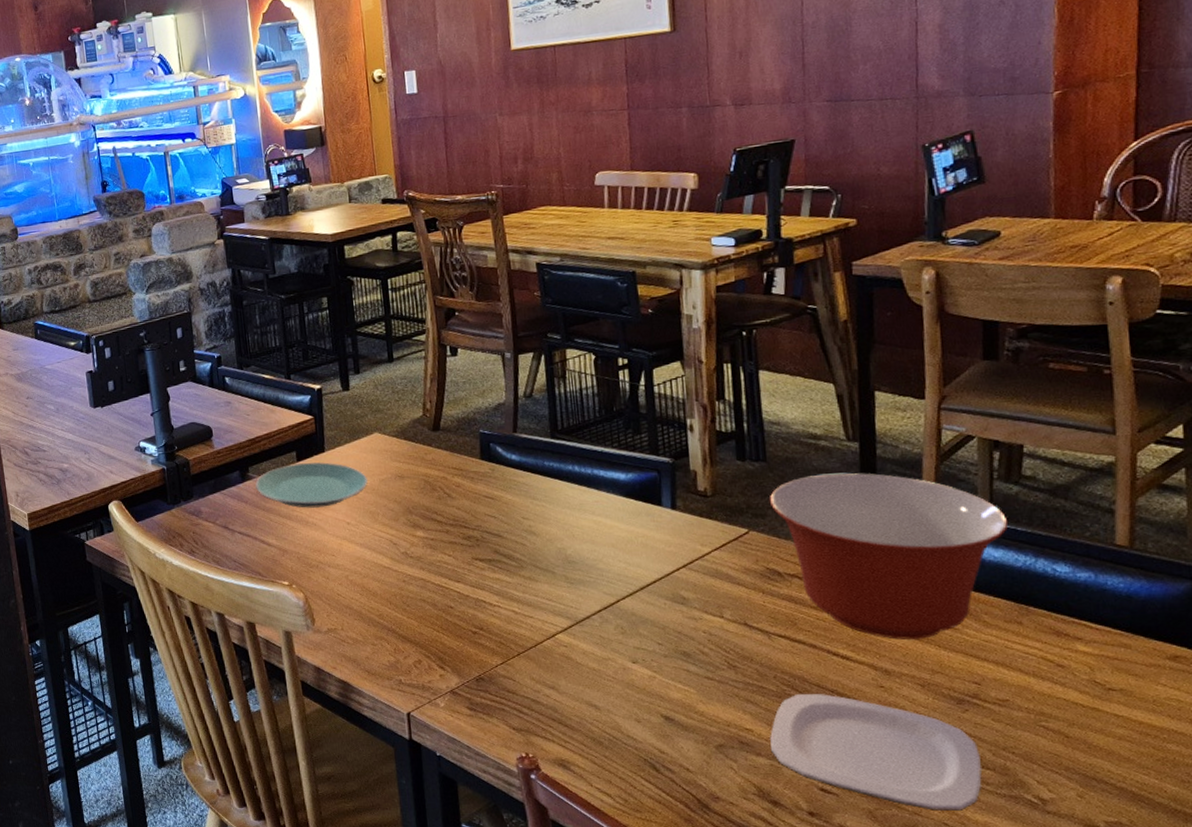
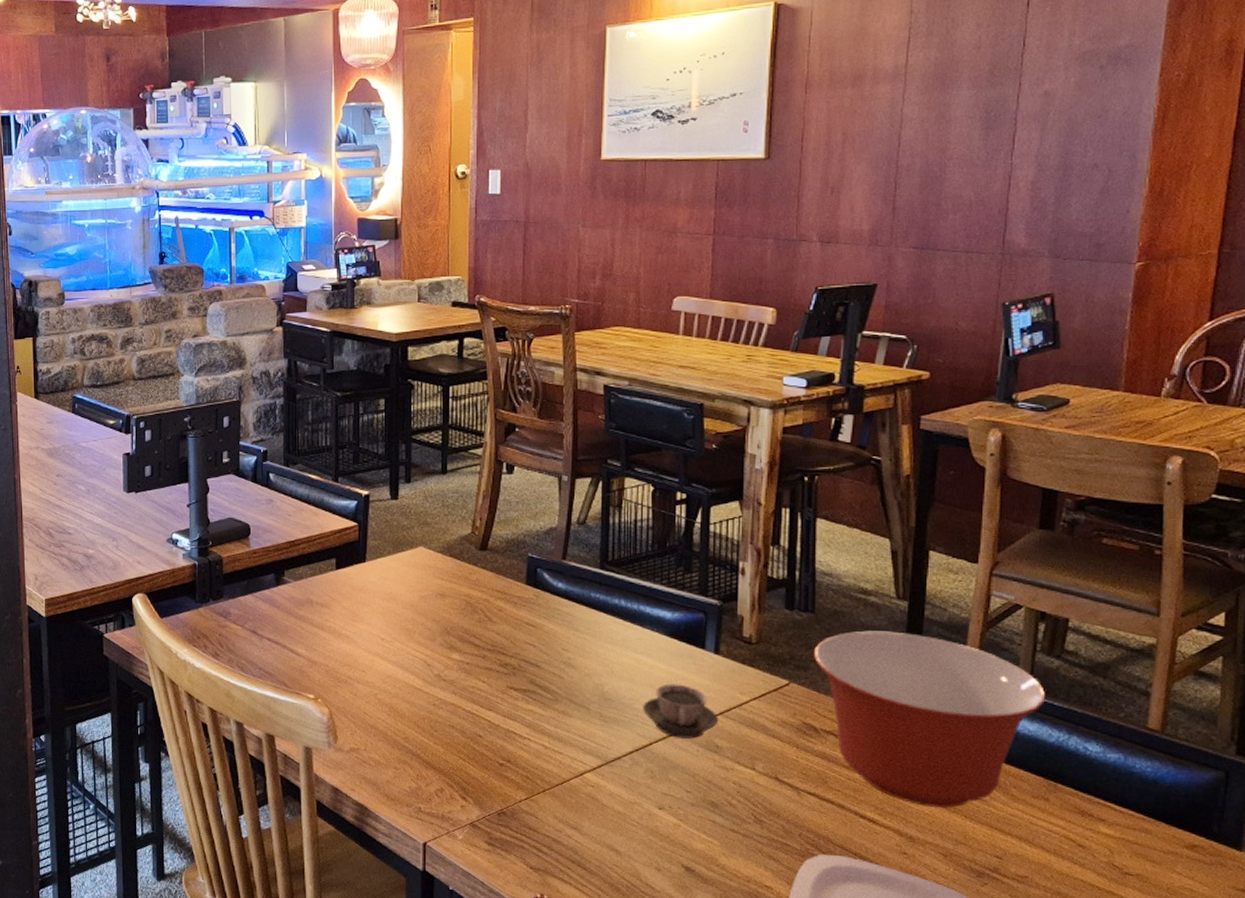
plate: present [255,462,368,508] -> none [290,571,407,620]
cup: none [606,541,683,594] -> present [643,683,719,739]

